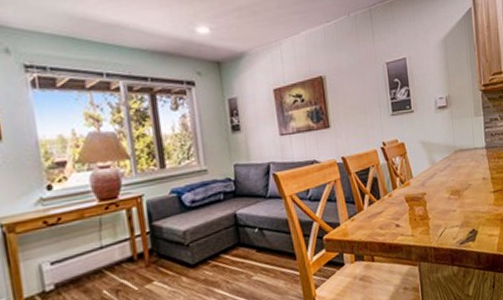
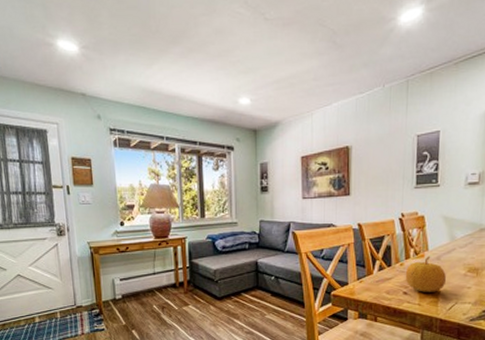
fruit: none [394,183,433,222] -> present [405,256,446,292]

